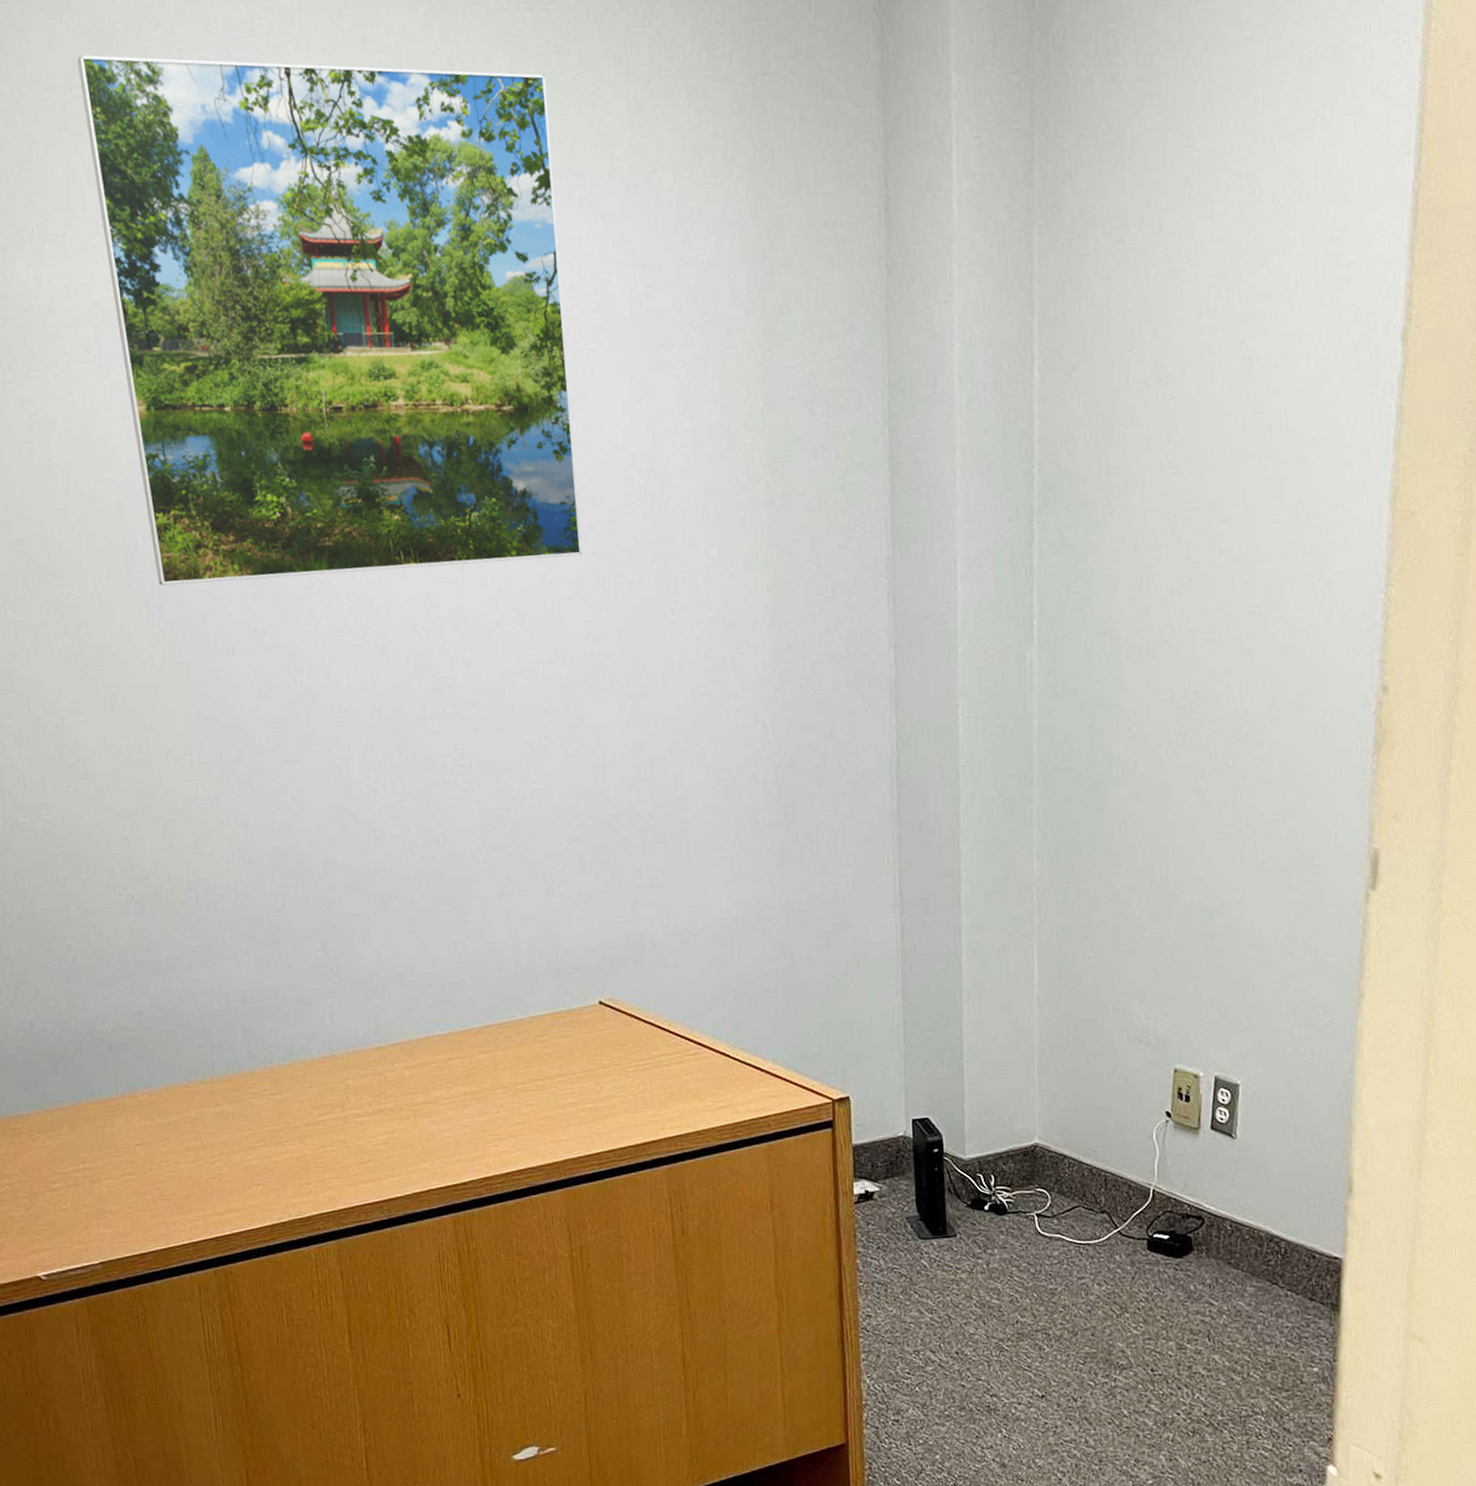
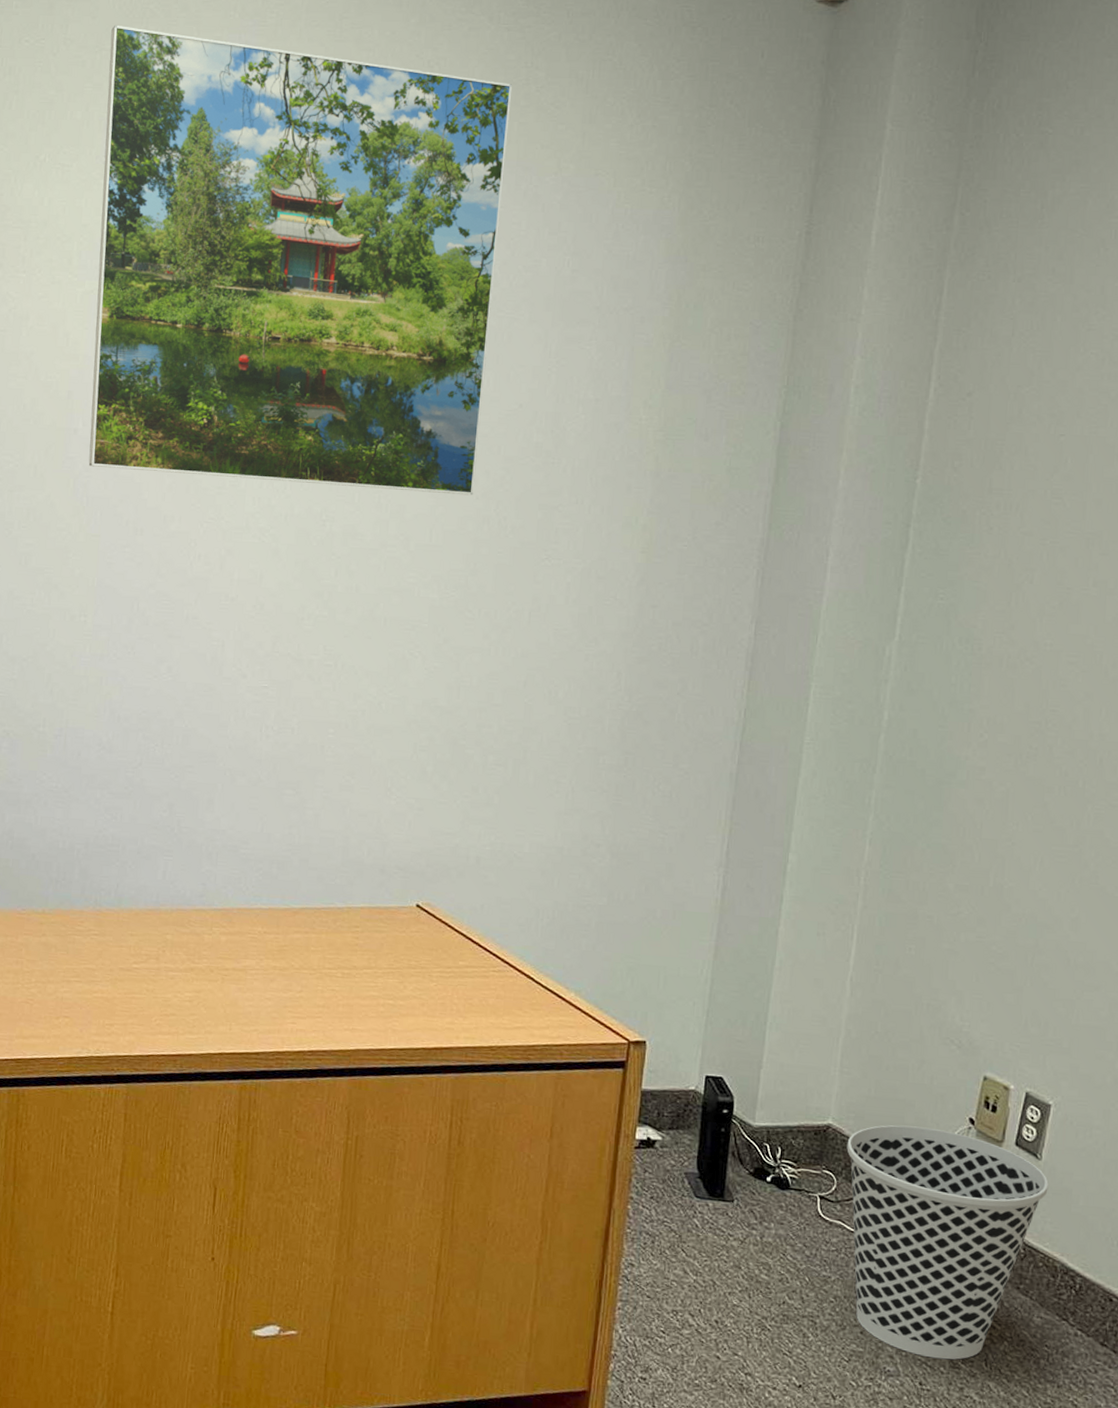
wastebasket: none [1055,1128,1246,1345] -> present [846,1125,1049,1360]

